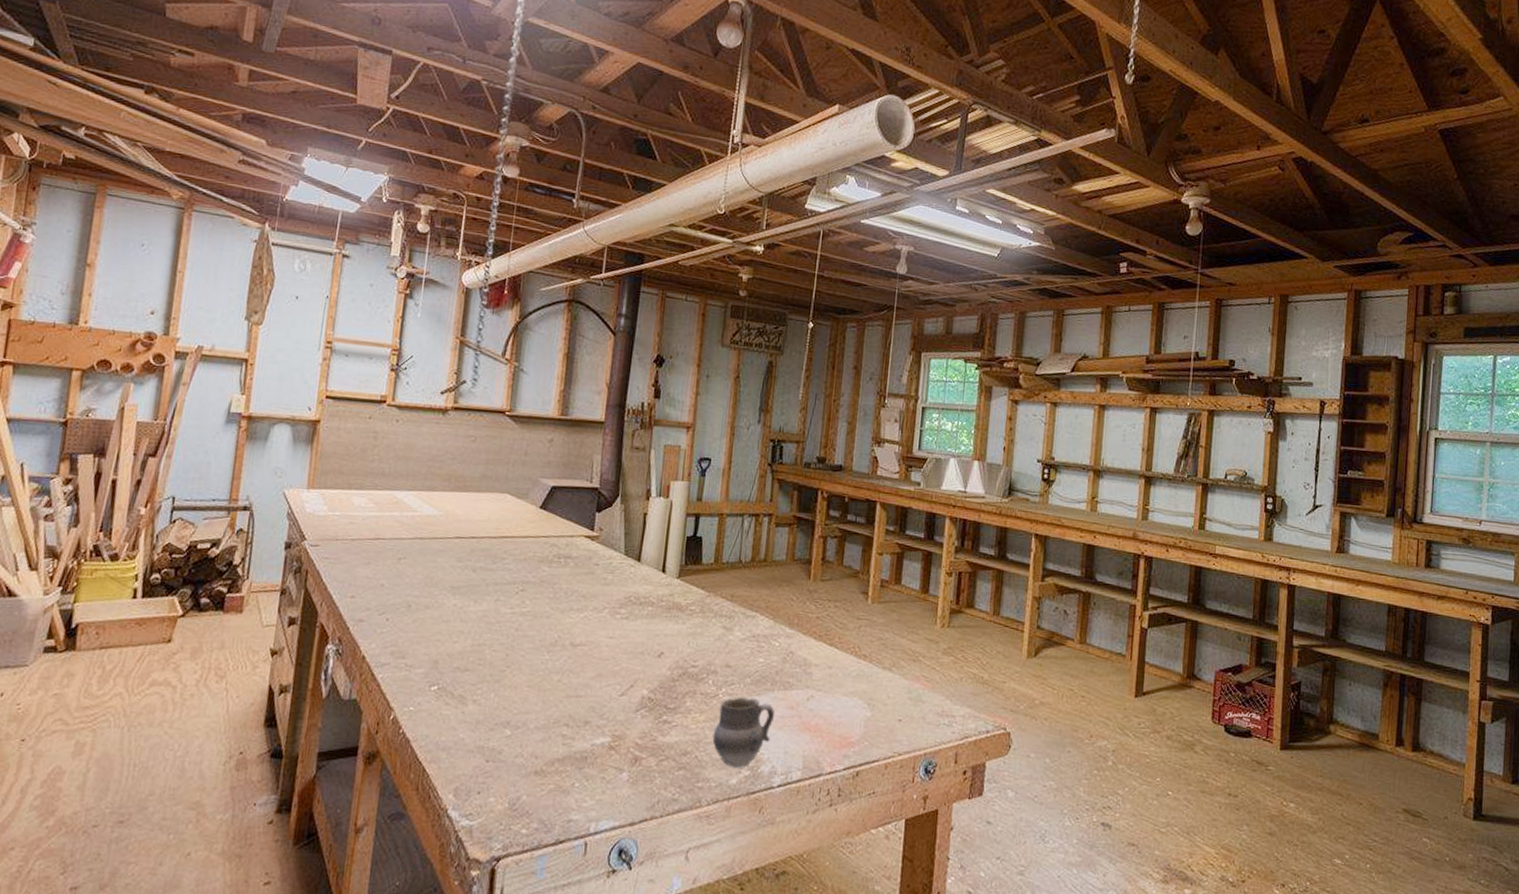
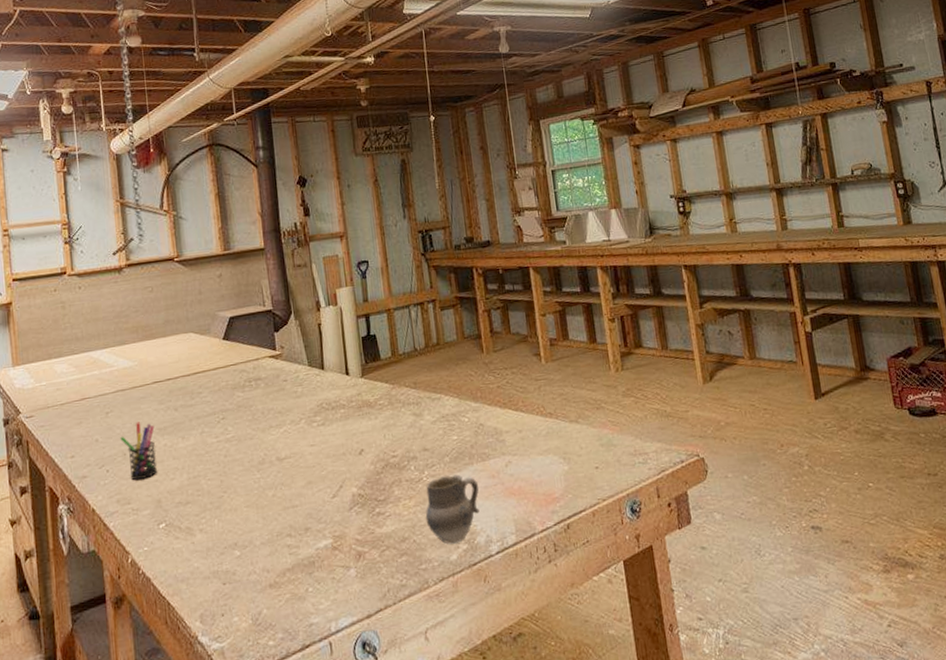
pen holder: none [408,575,448,636] -> present [120,422,157,481]

